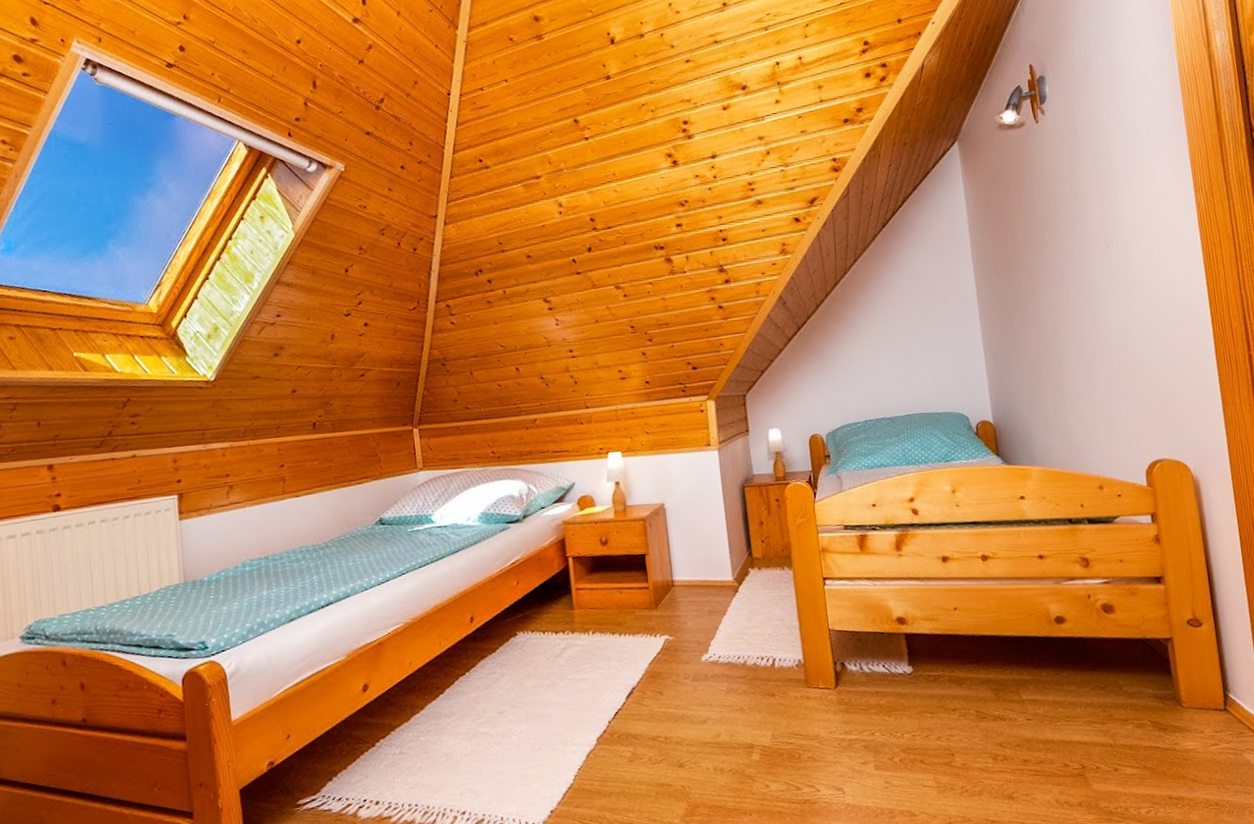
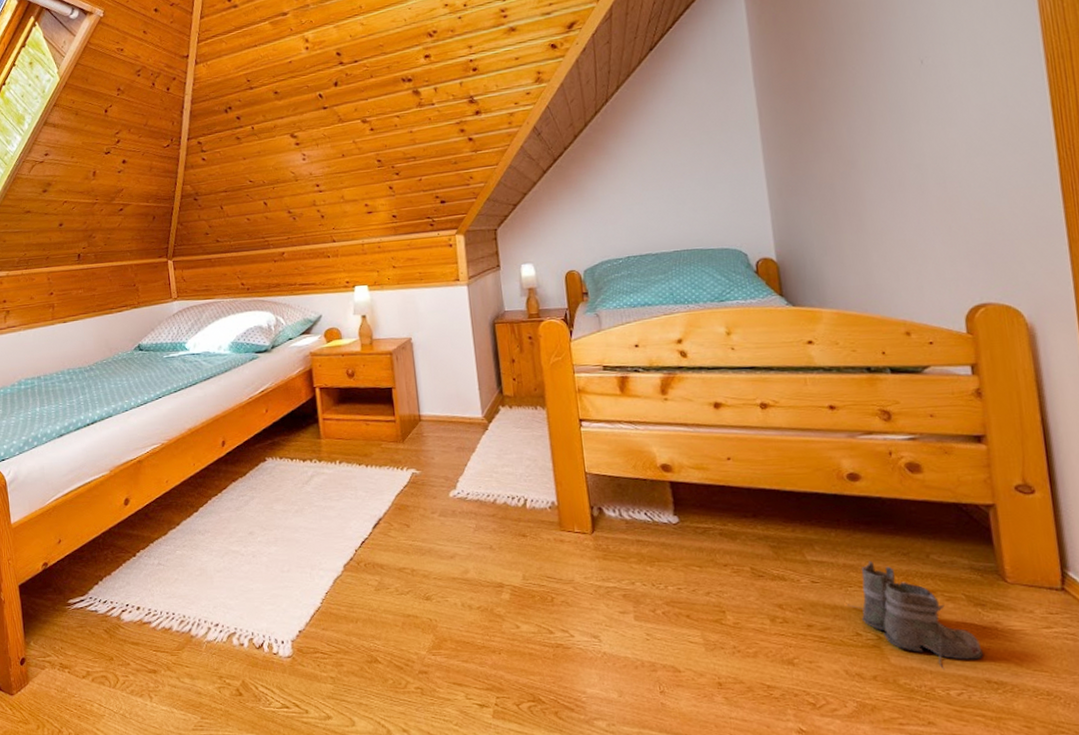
boots: none [1057,696,1166,791] -> present [847,561,983,670]

